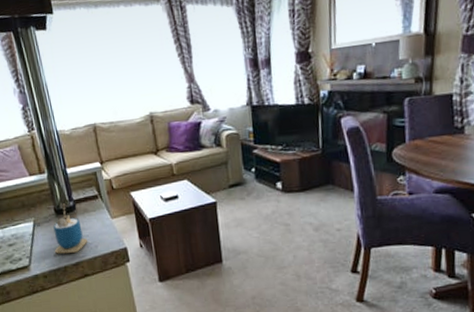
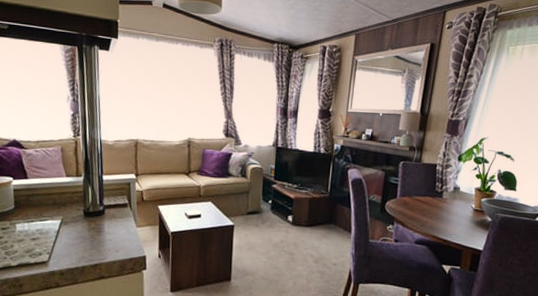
cup: present [53,203,88,254] -> none [75,207,111,254]

